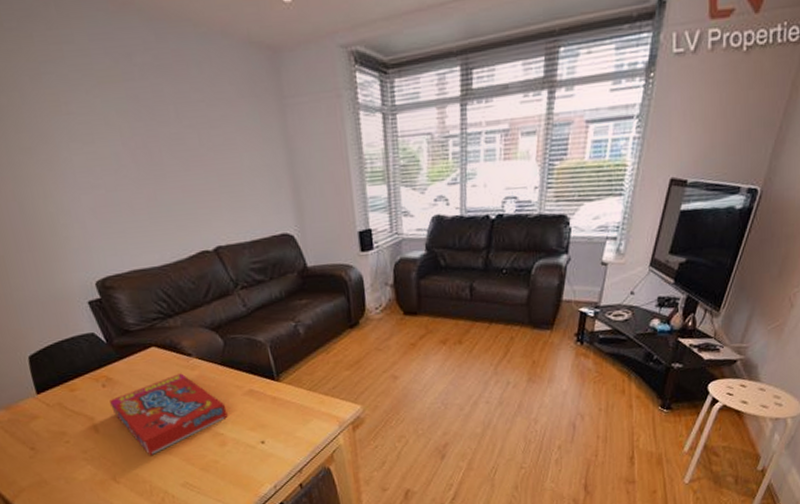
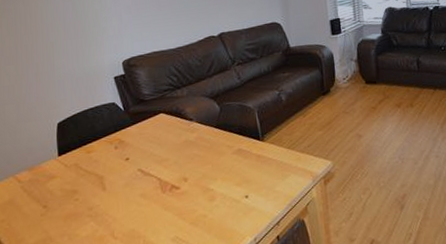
snack box: present [109,373,228,456] -> none [119,135,218,212]

